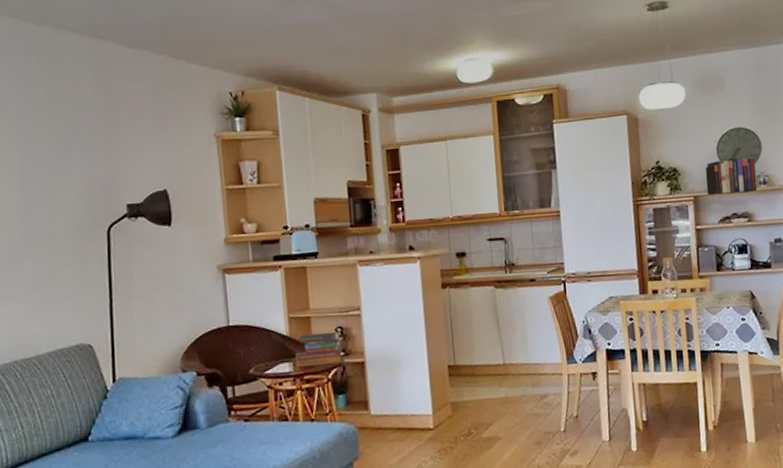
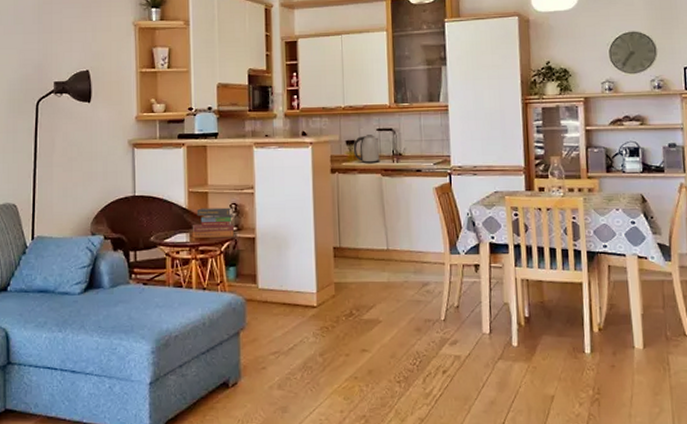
kettle: none [463,245,493,277] -> present [353,135,380,164]
books: present [705,158,758,195] -> none [597,62,651,97]

